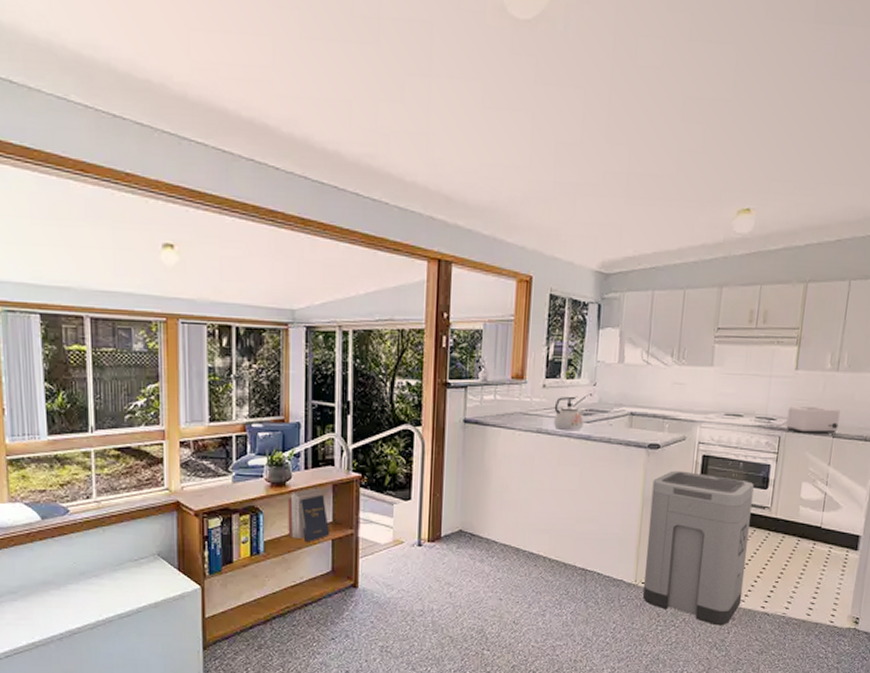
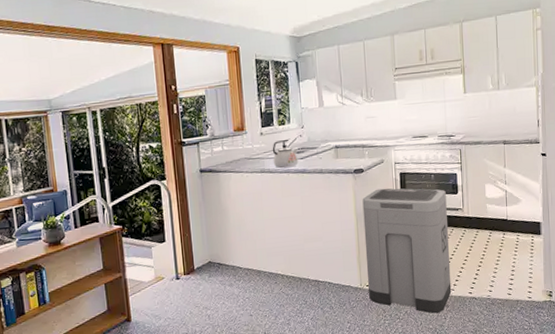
books: present [287,486,330,542] -> none [63,241,103,288]
toaster: present [786,406,840,434] -> none [463,120,507,145]

